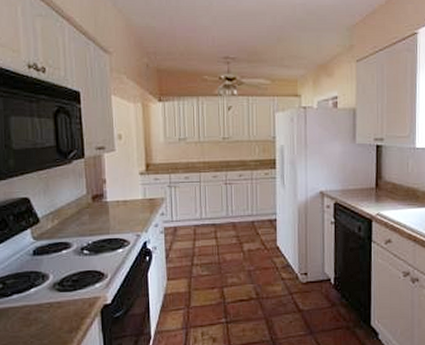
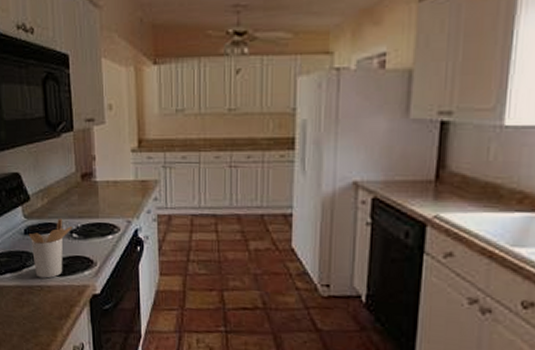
utensil holder: none [37,237,83,295] -> present [28,218,72,279]

